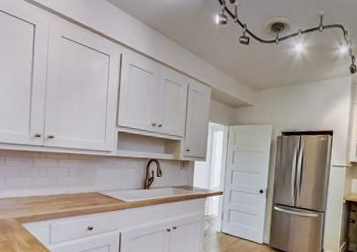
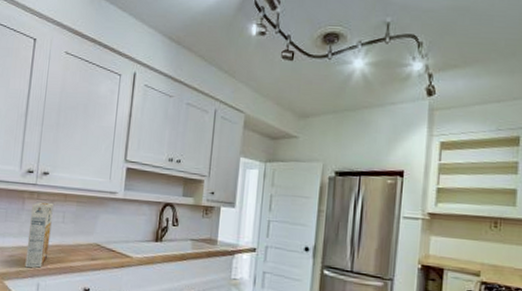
cereal box: none [38,160,59,213] -> present [25,202,54,268]

